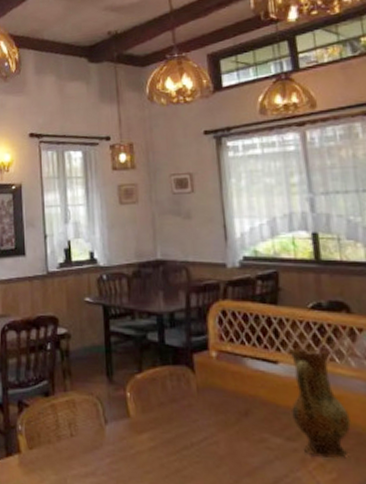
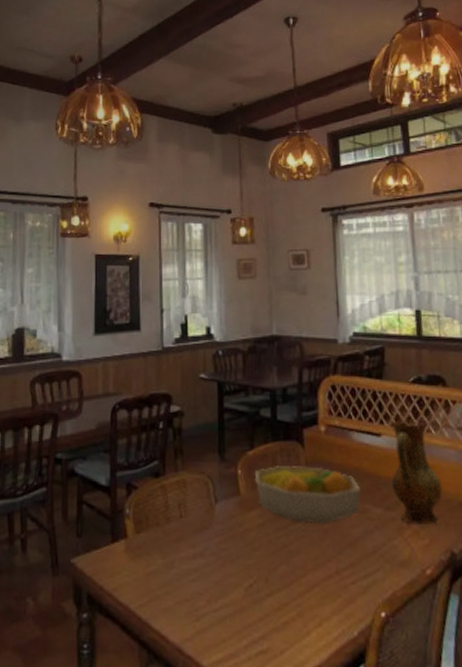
fruit bowl: none [143,390,258,452] -> present [254,466,361,525]

